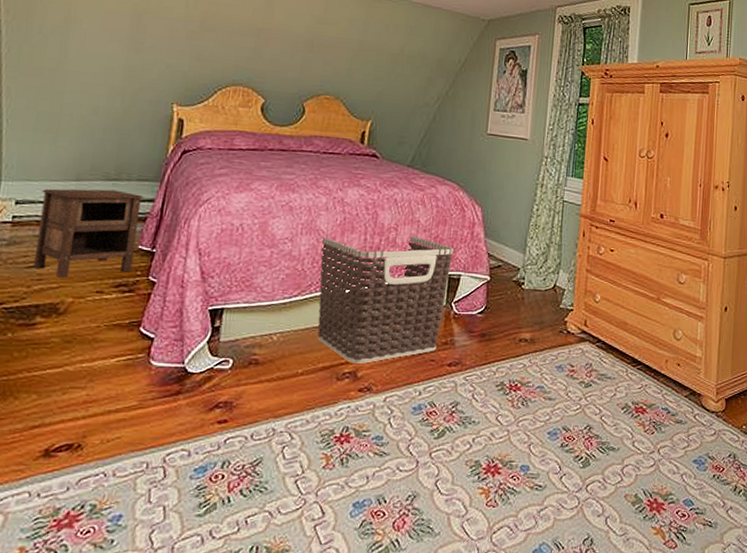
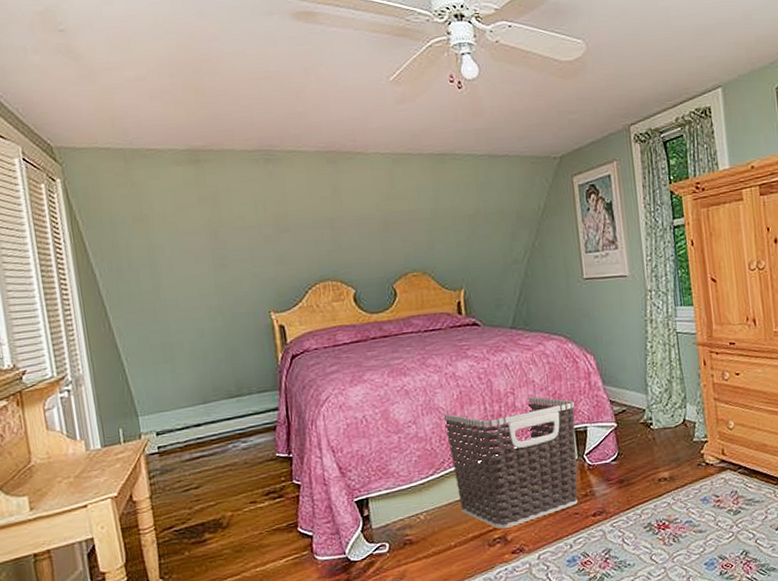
nightstand: present [33,188,143,279] -> none [176,405,276,497]

